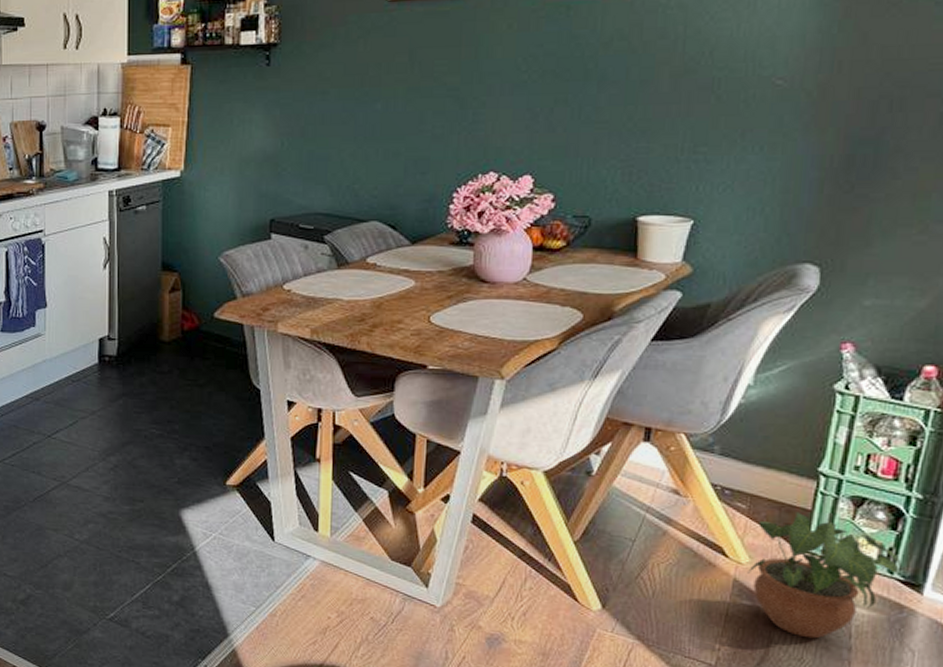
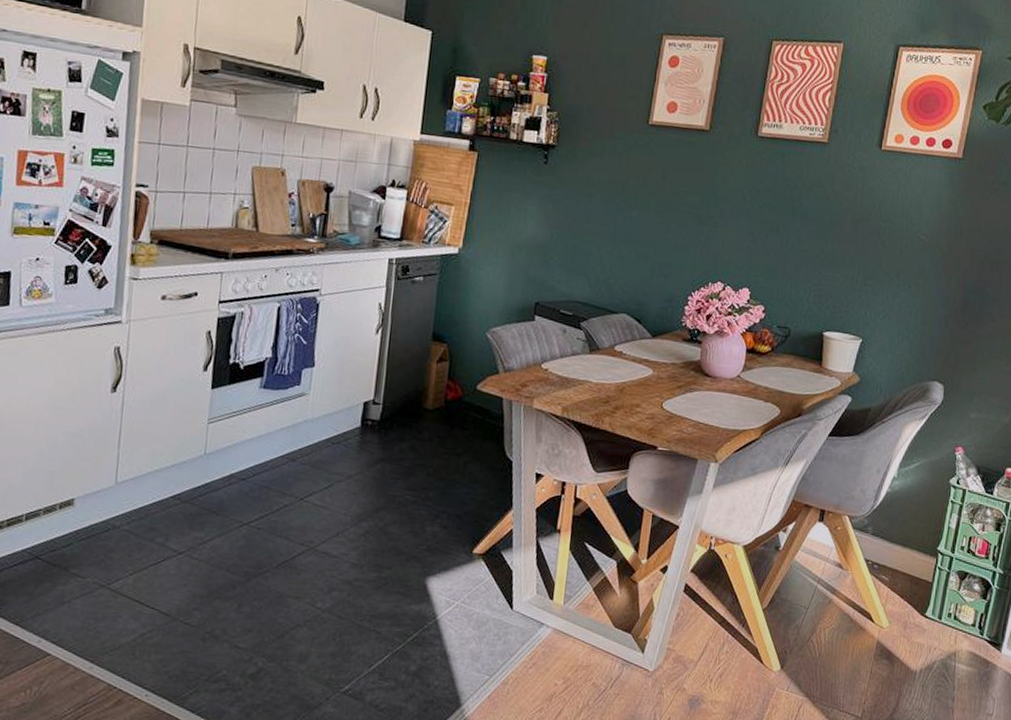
potted plant: present [747,511,903,639] -> none [887,583,990,691]

